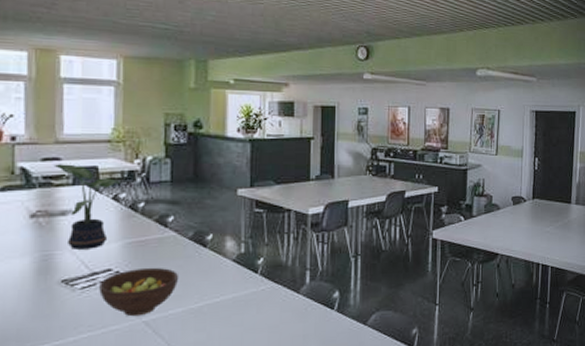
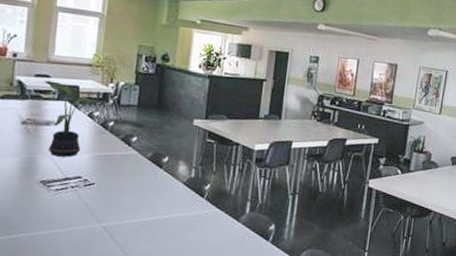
fruit bowl: present [99,267,179,317] -> none [69,179,137,221]

